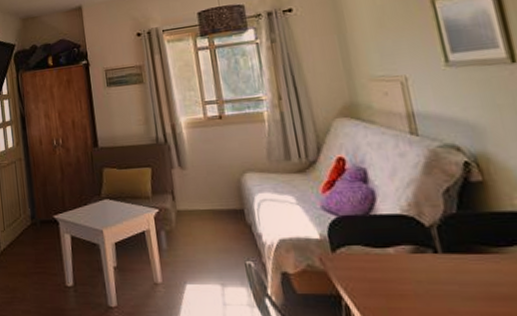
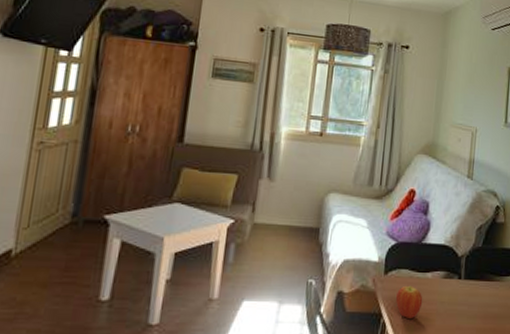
fruit: none [353,263,392,300] -> present [395,285,423,318]

